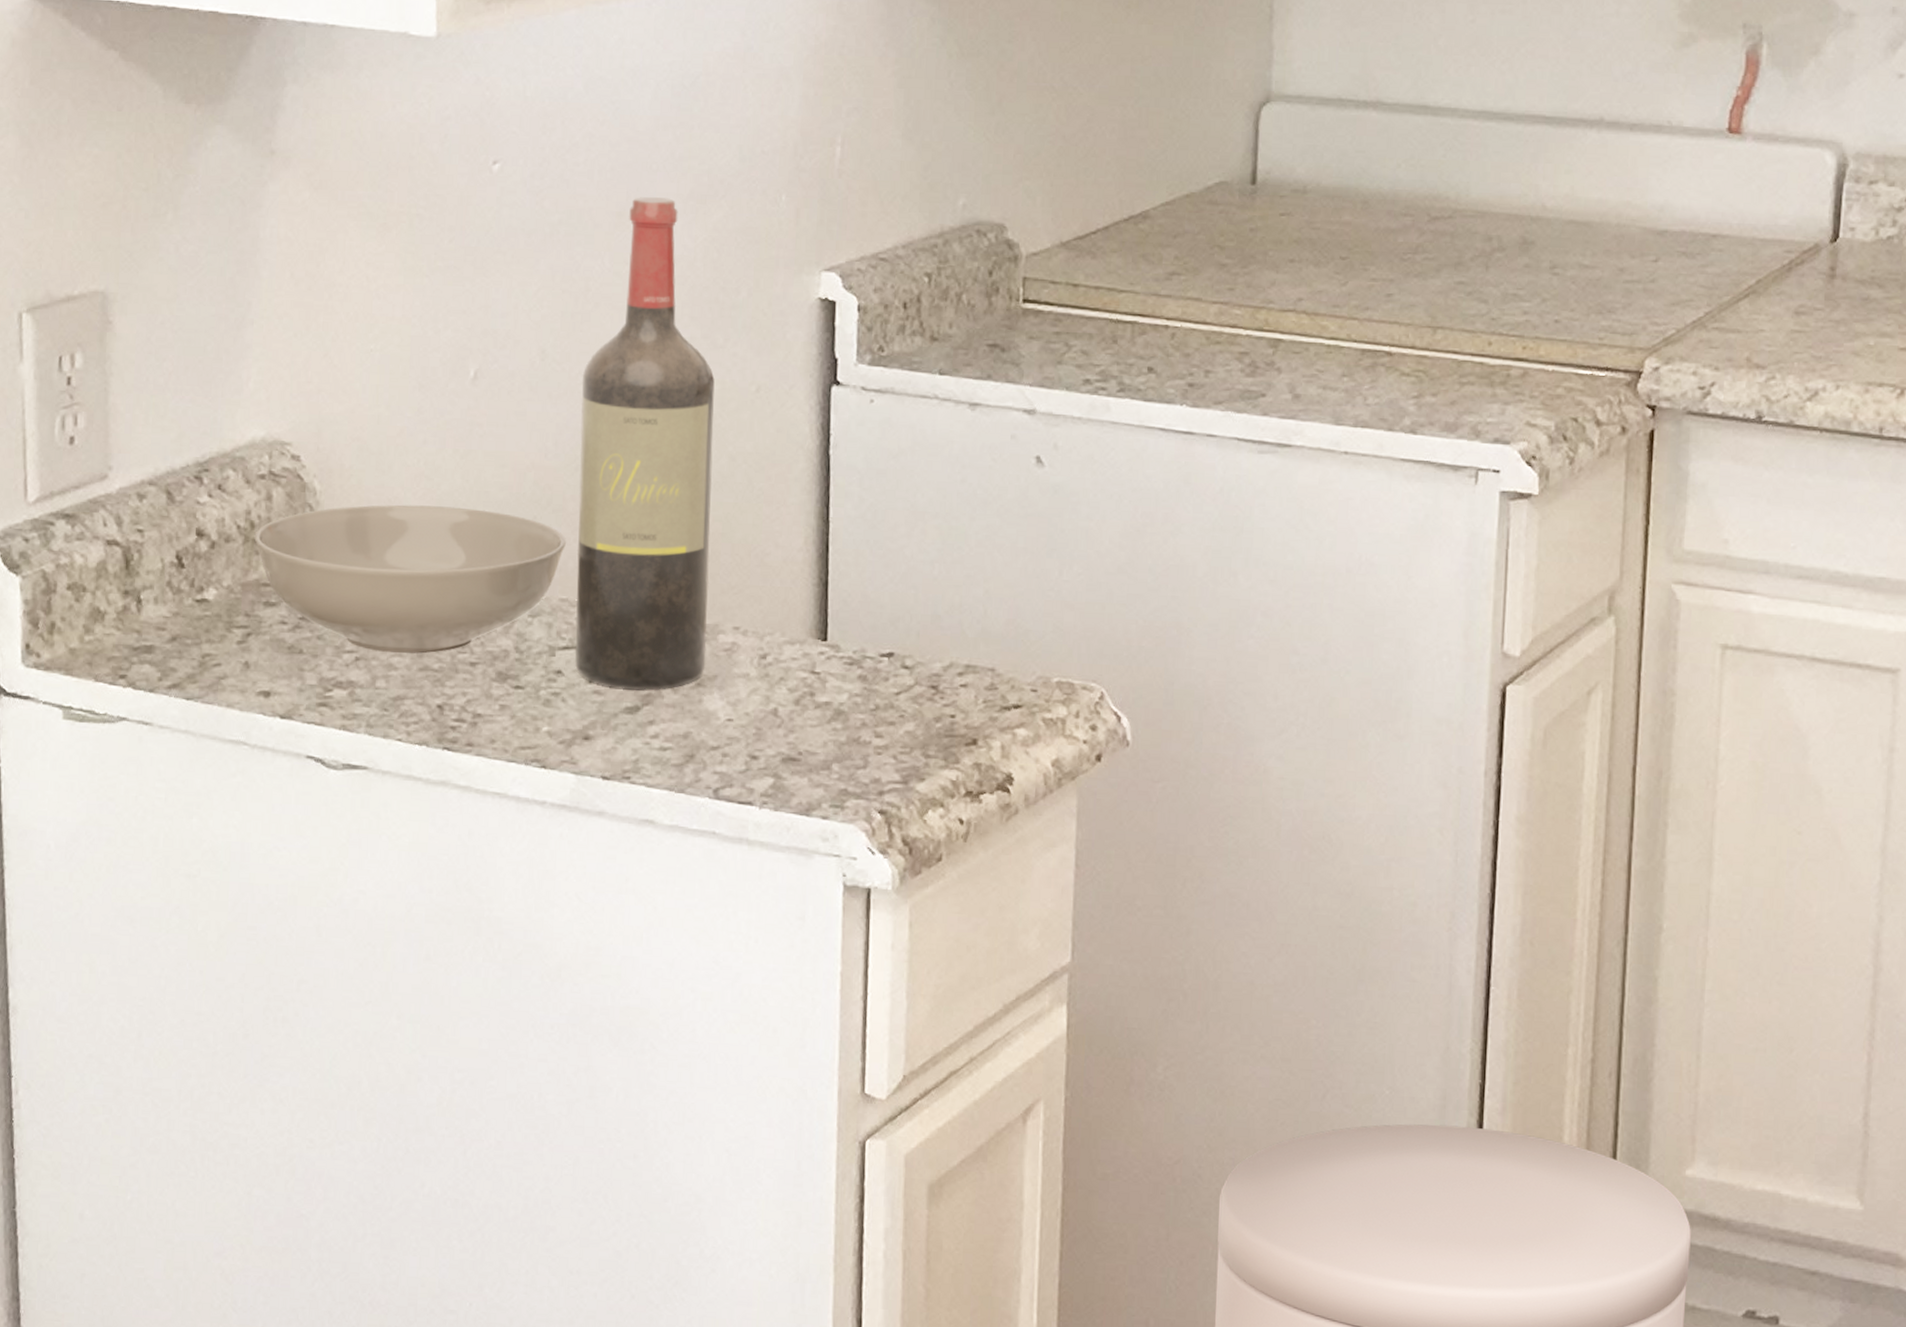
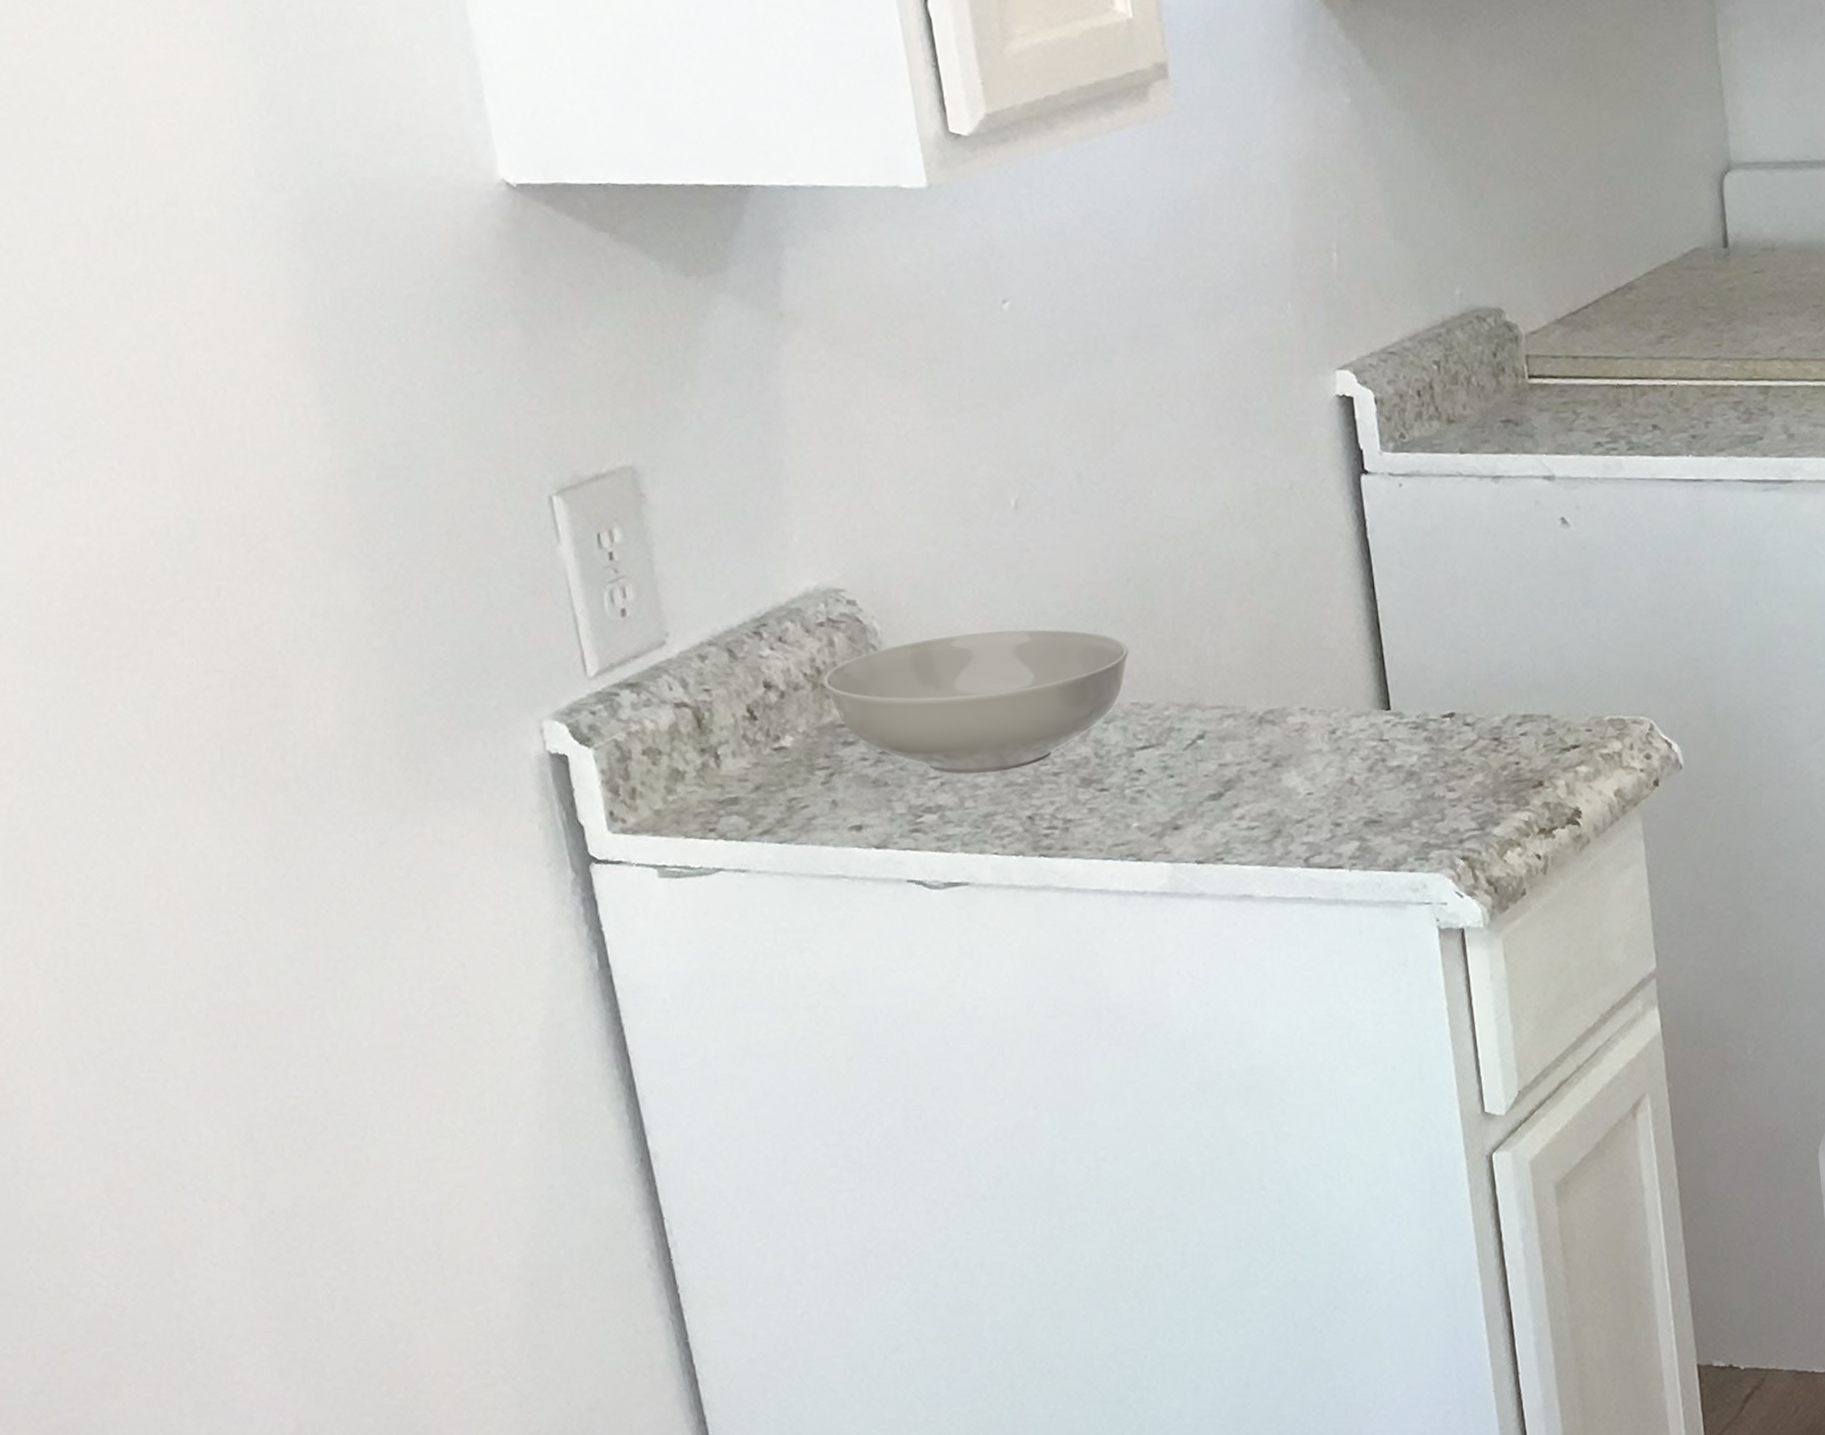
wine bottle: present [574,197,715,690] -> none [1120,317,1280,779]

